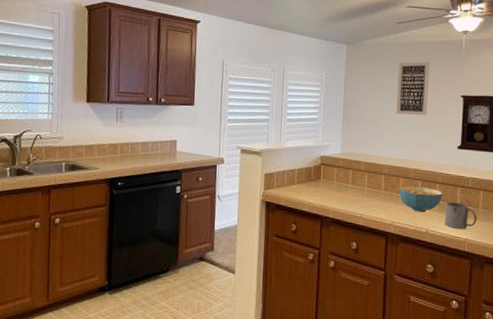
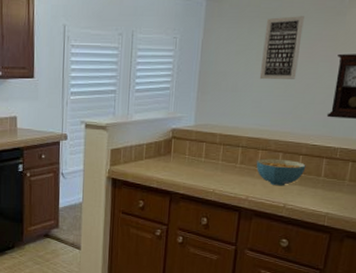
mug: present [445,202,477,229] -> none [305,175,342,203]

